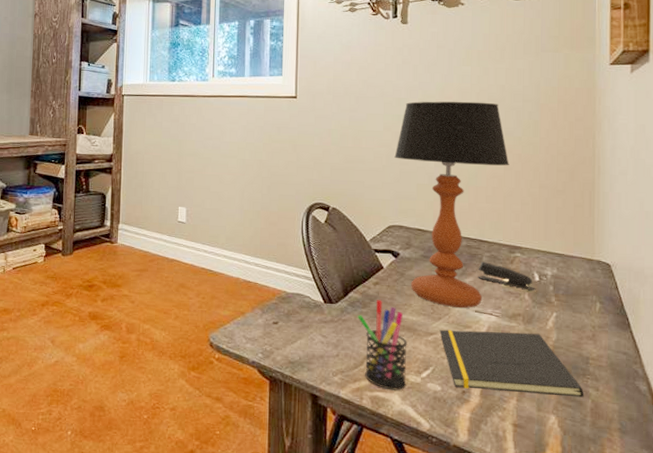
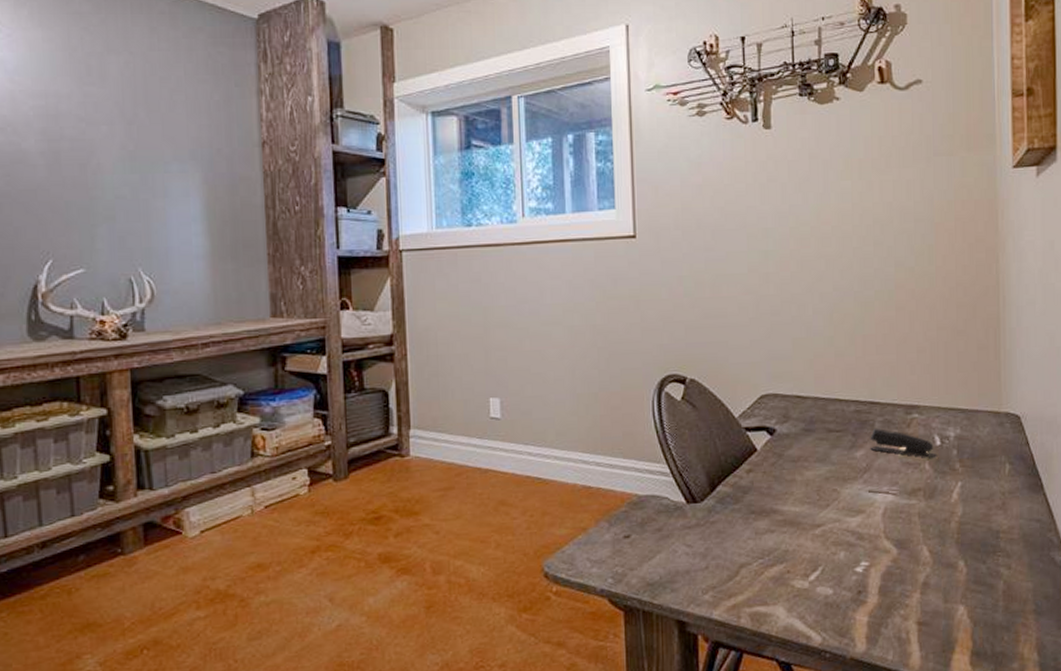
pen holder: present [357,300,407,390] -> none [728,491,792,602]
table lamp: present [394,101,509,309] -> none [763,226,902,490]
notepad: present [439,329,584,398] -> none [828,509,995,588]

